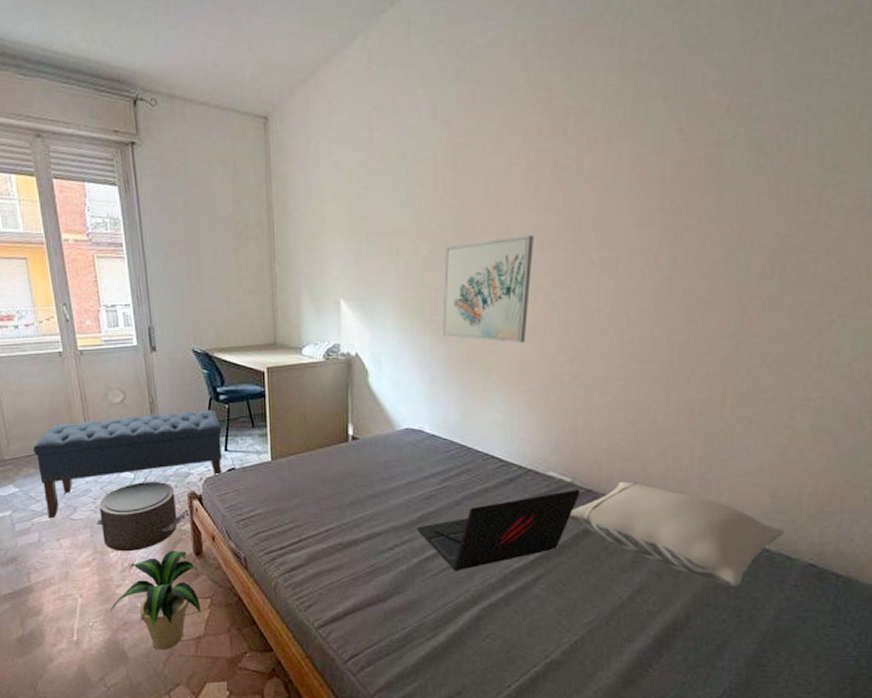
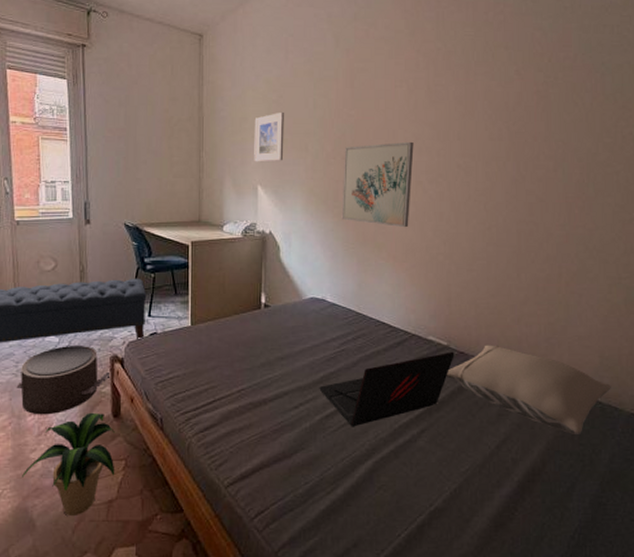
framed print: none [334,207,370,272] -> present [254,111,284,162]

